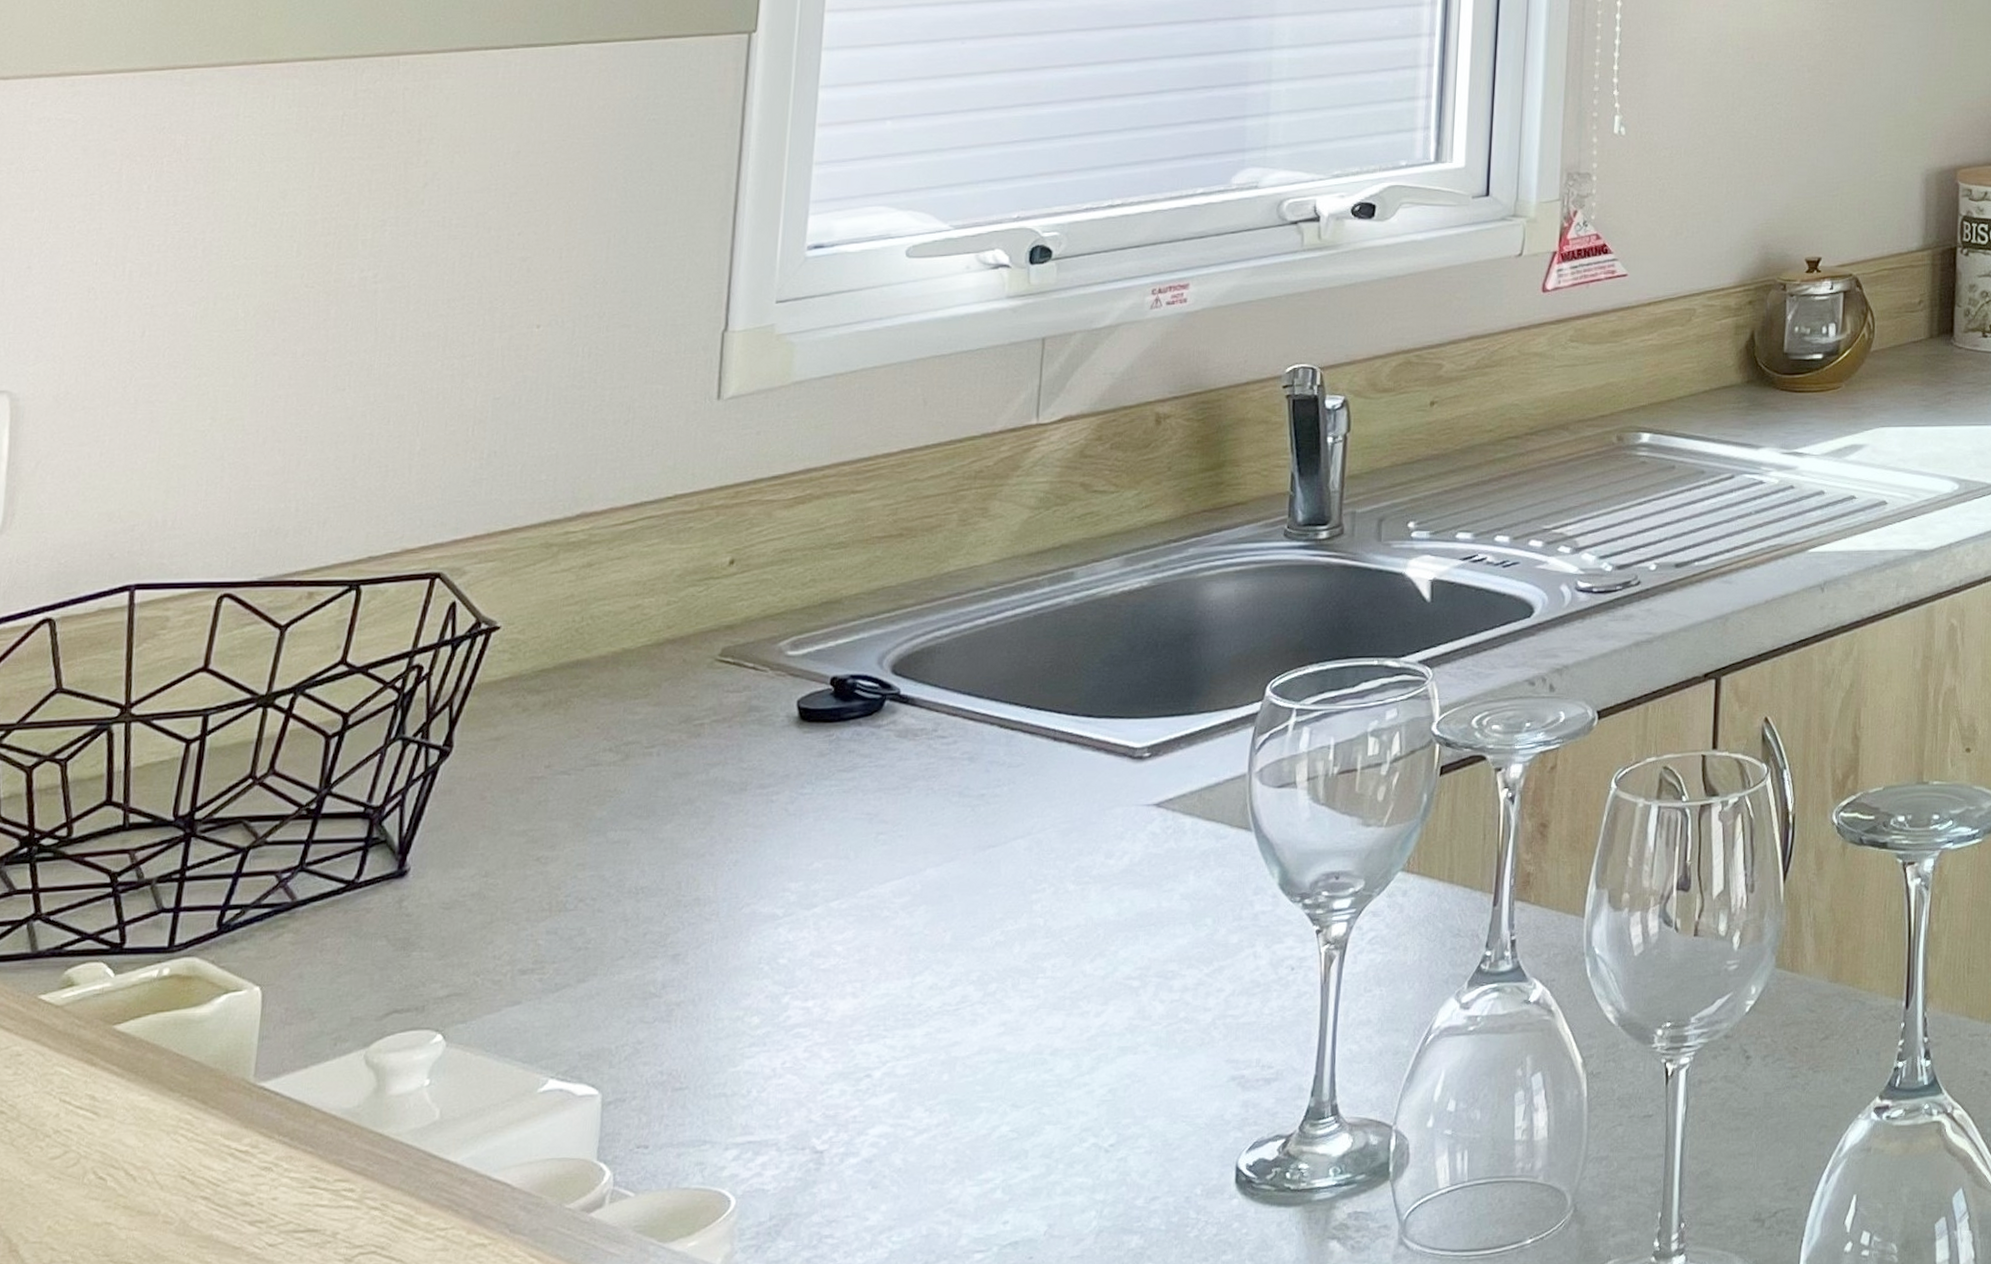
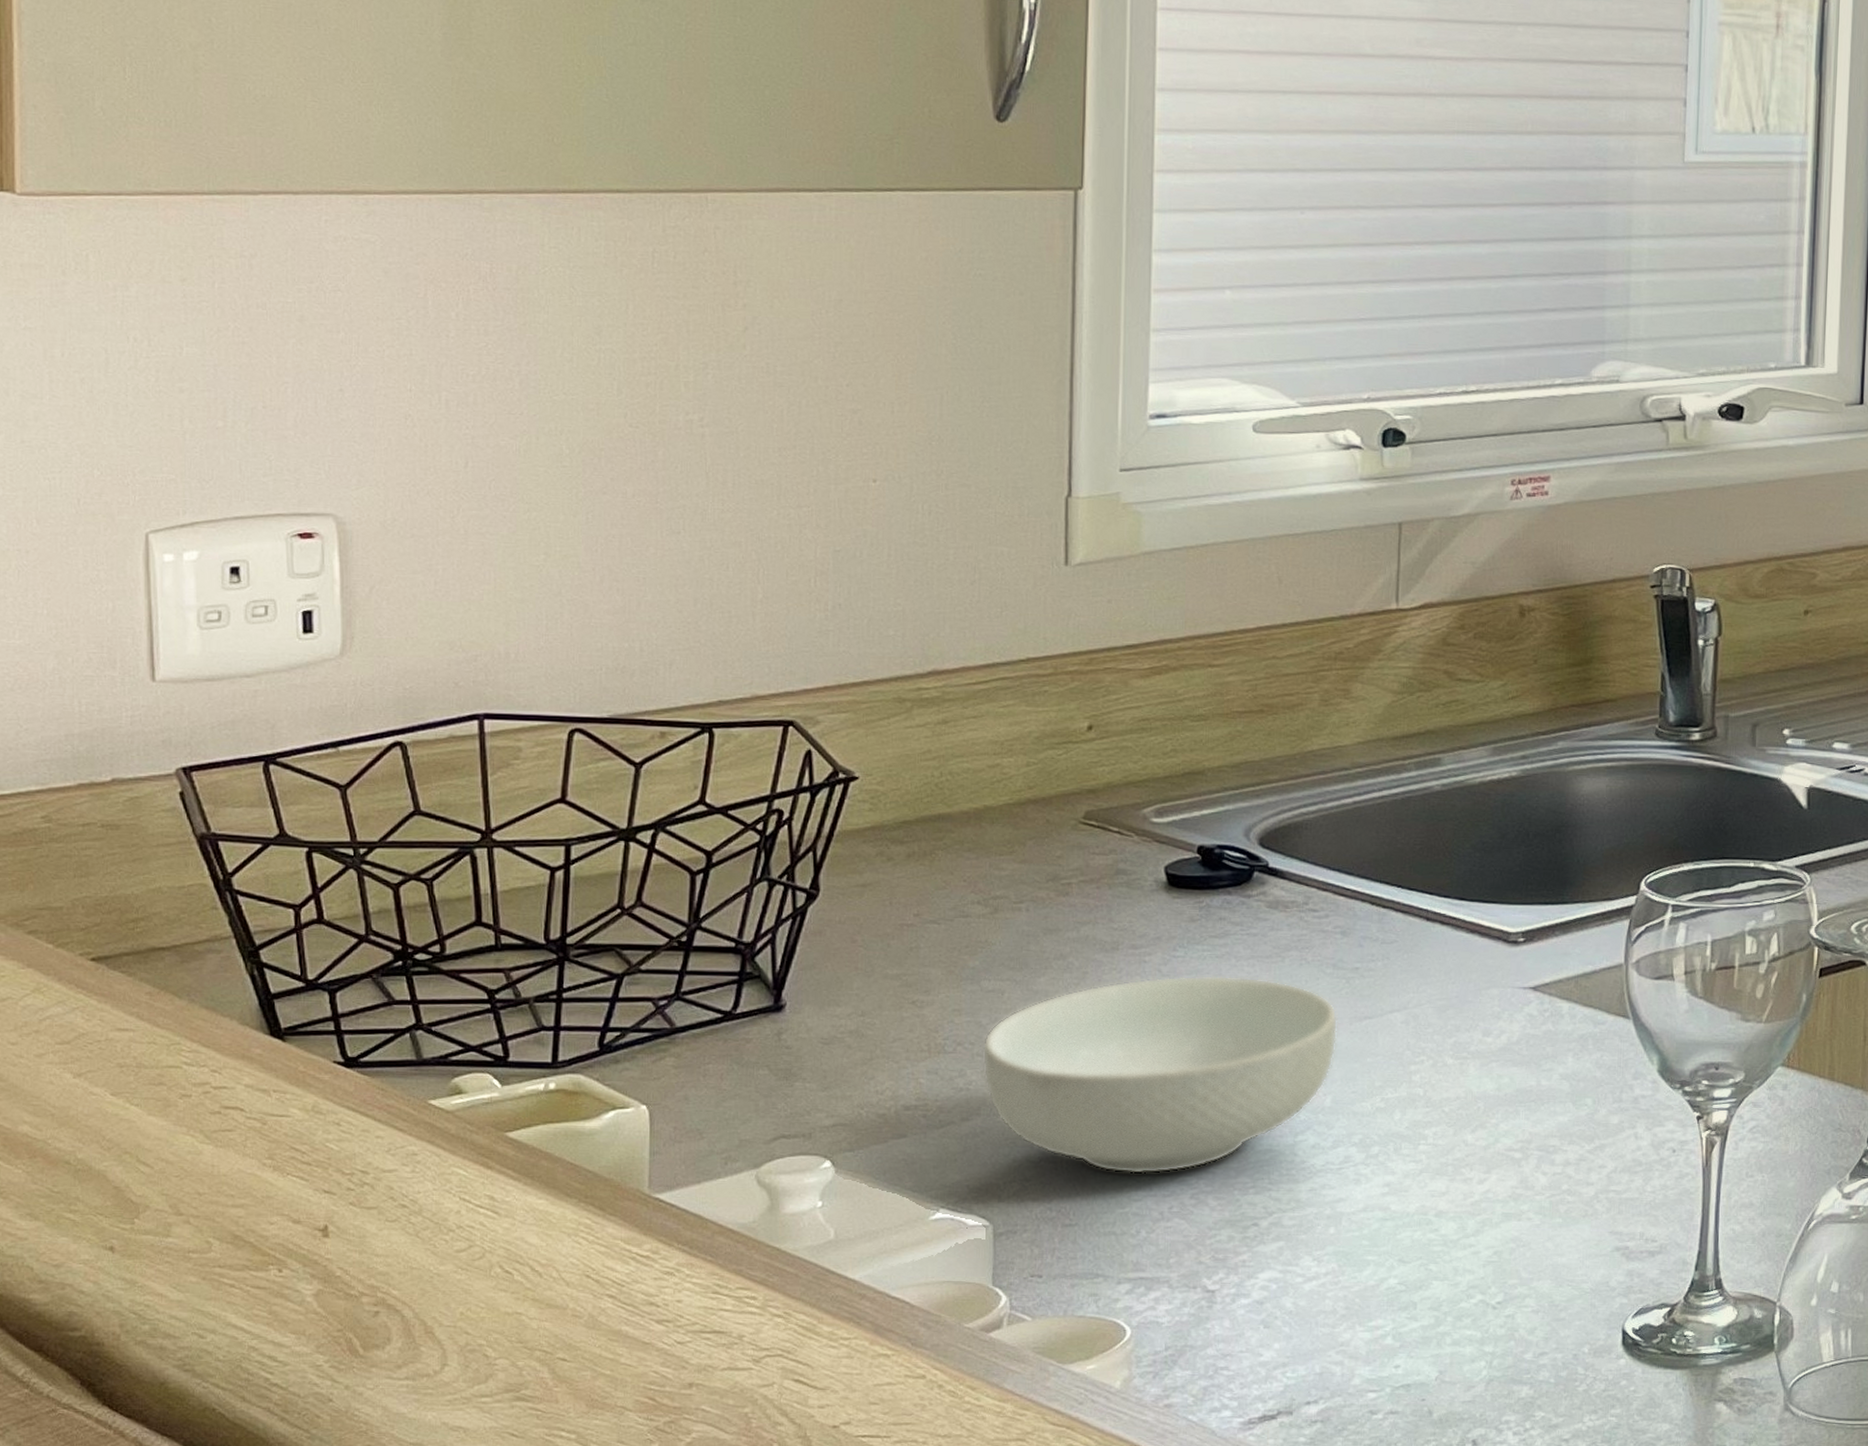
cereal bowl: none [603,811,962,1030] -> present [982,975,1338,1175]

